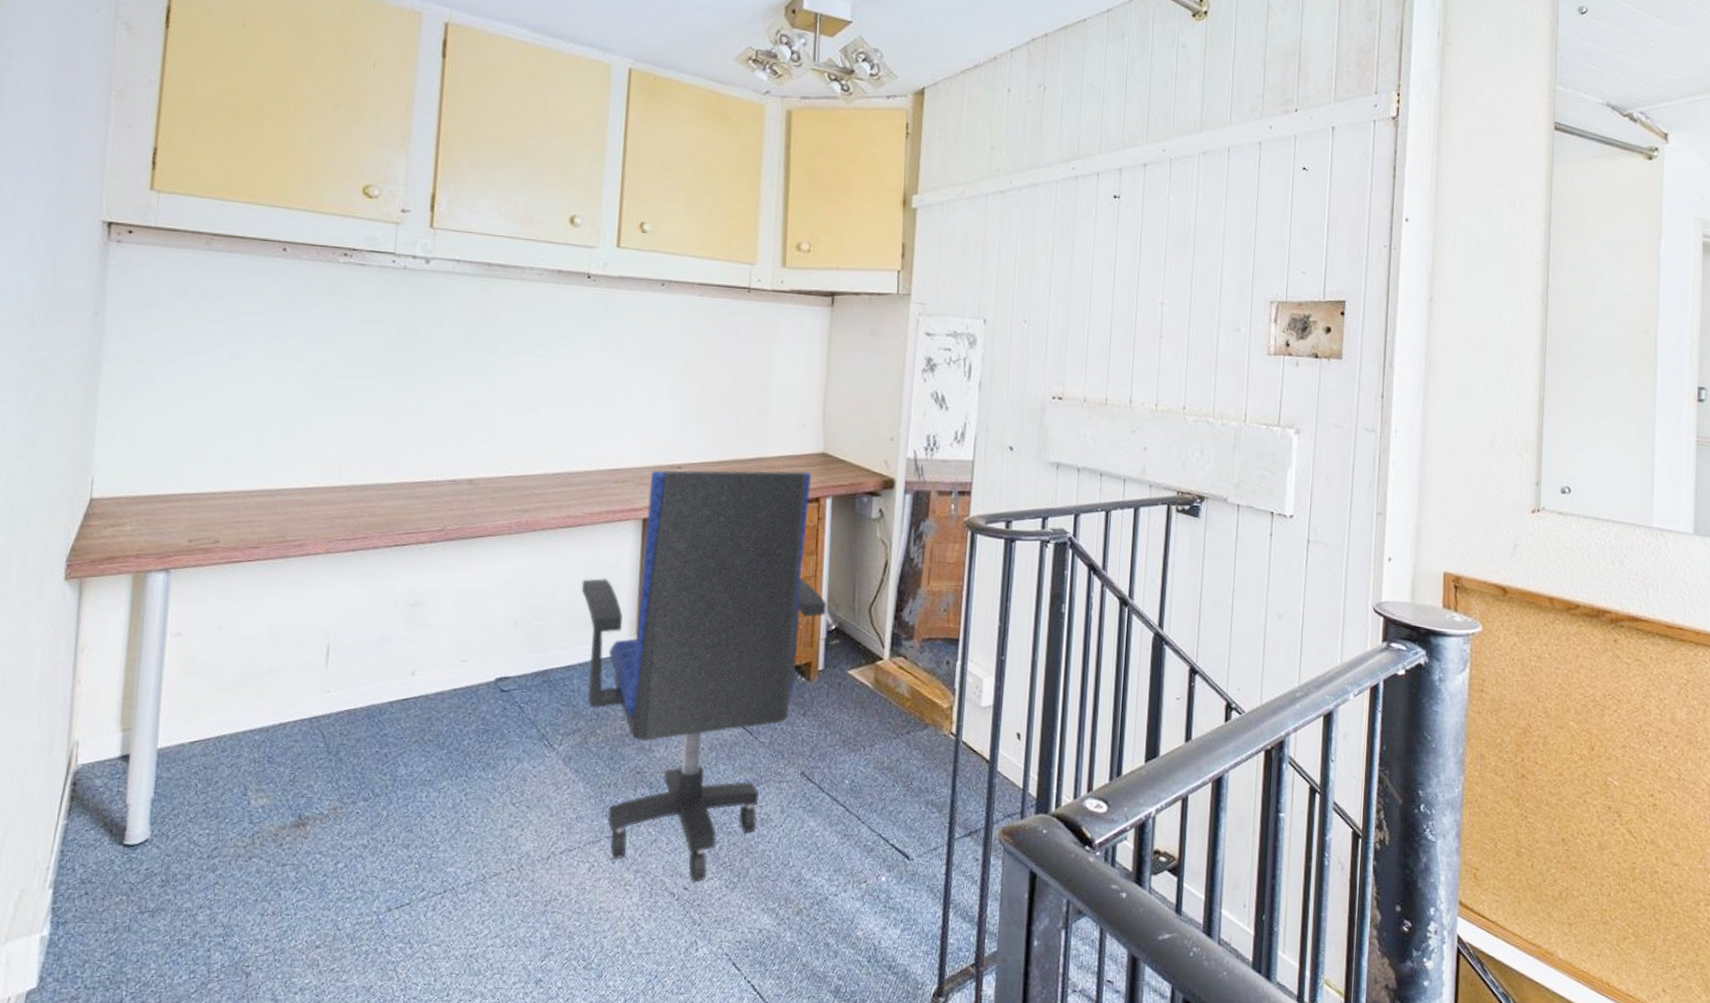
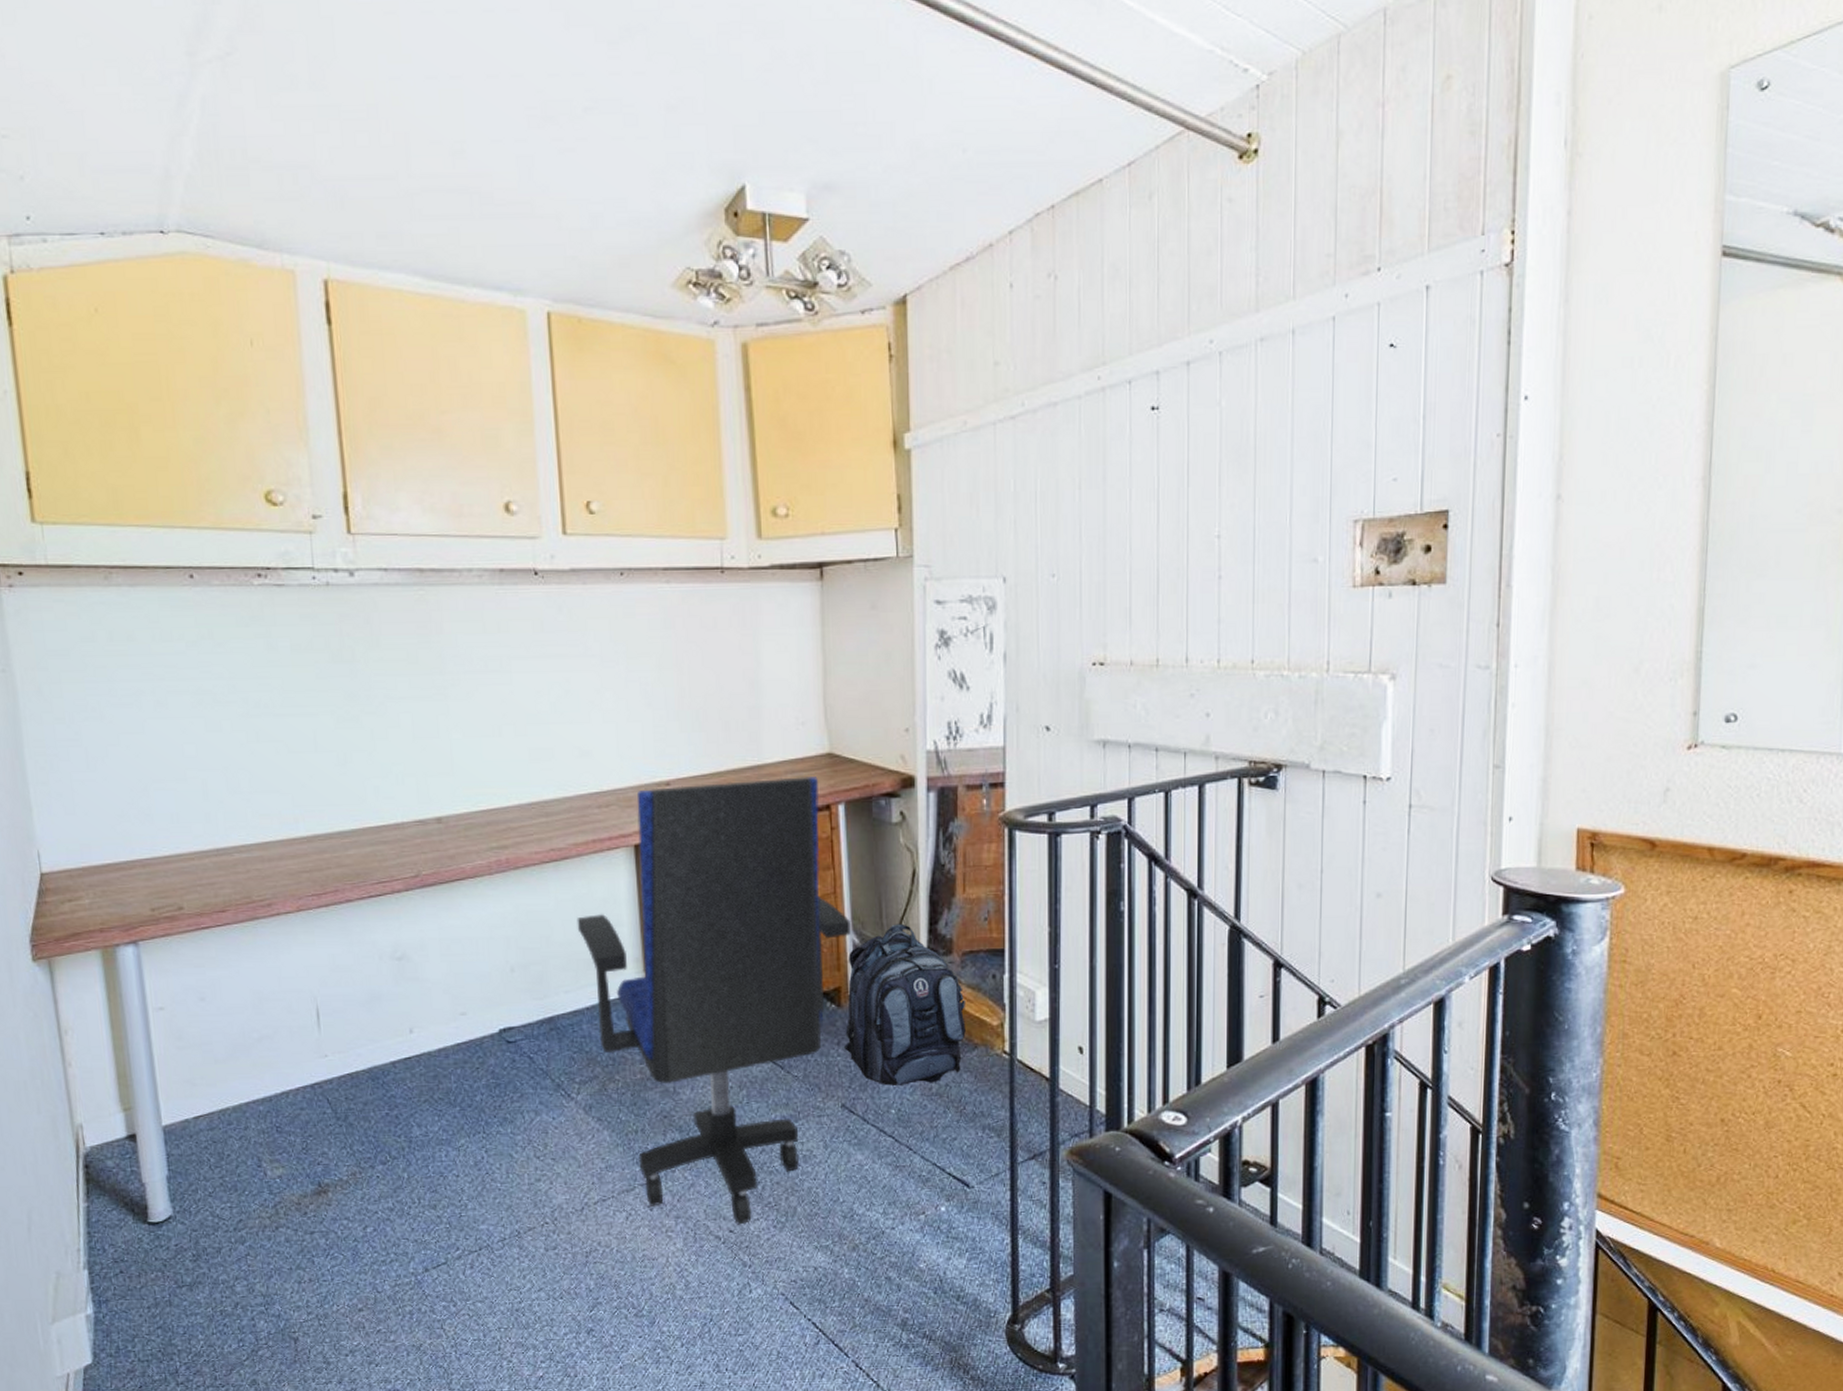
backpack: none [809,608,921,759] -> present [844,924,966,1087]

